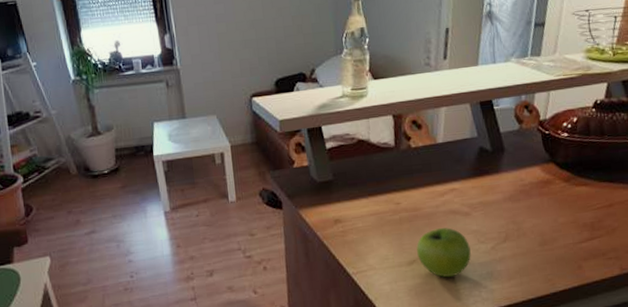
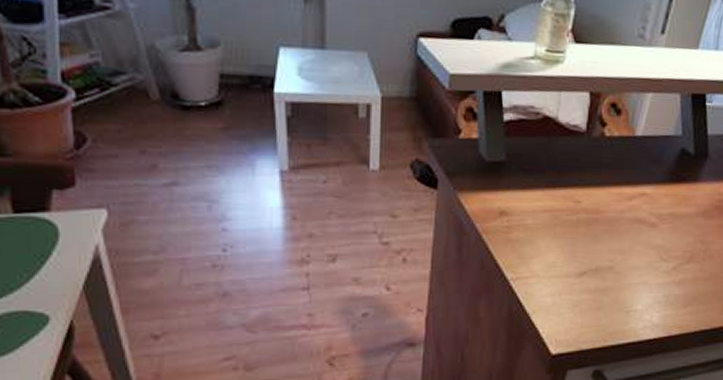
fruit: present [416,227,471,278] -> none [590,238,650,297]

